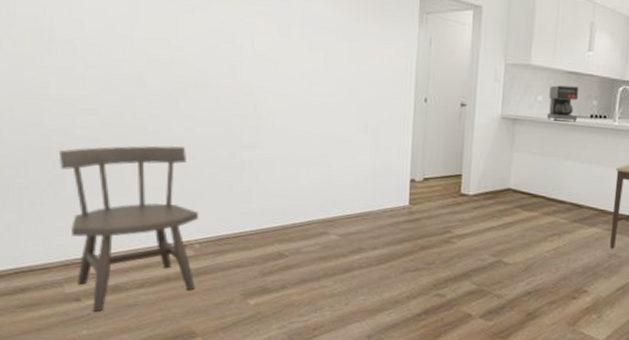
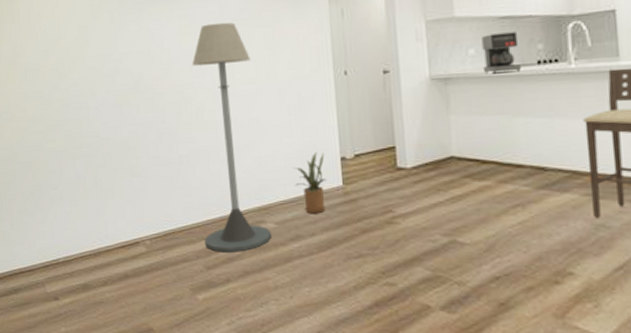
dining chair: present [58,145,199,312] -> none [36,148,150,310]
floor lamp: none [262,26,334,261] -> present [192,22,272,252]
house plant: none [362,171,395,230] -> present [293,151,326,214]

